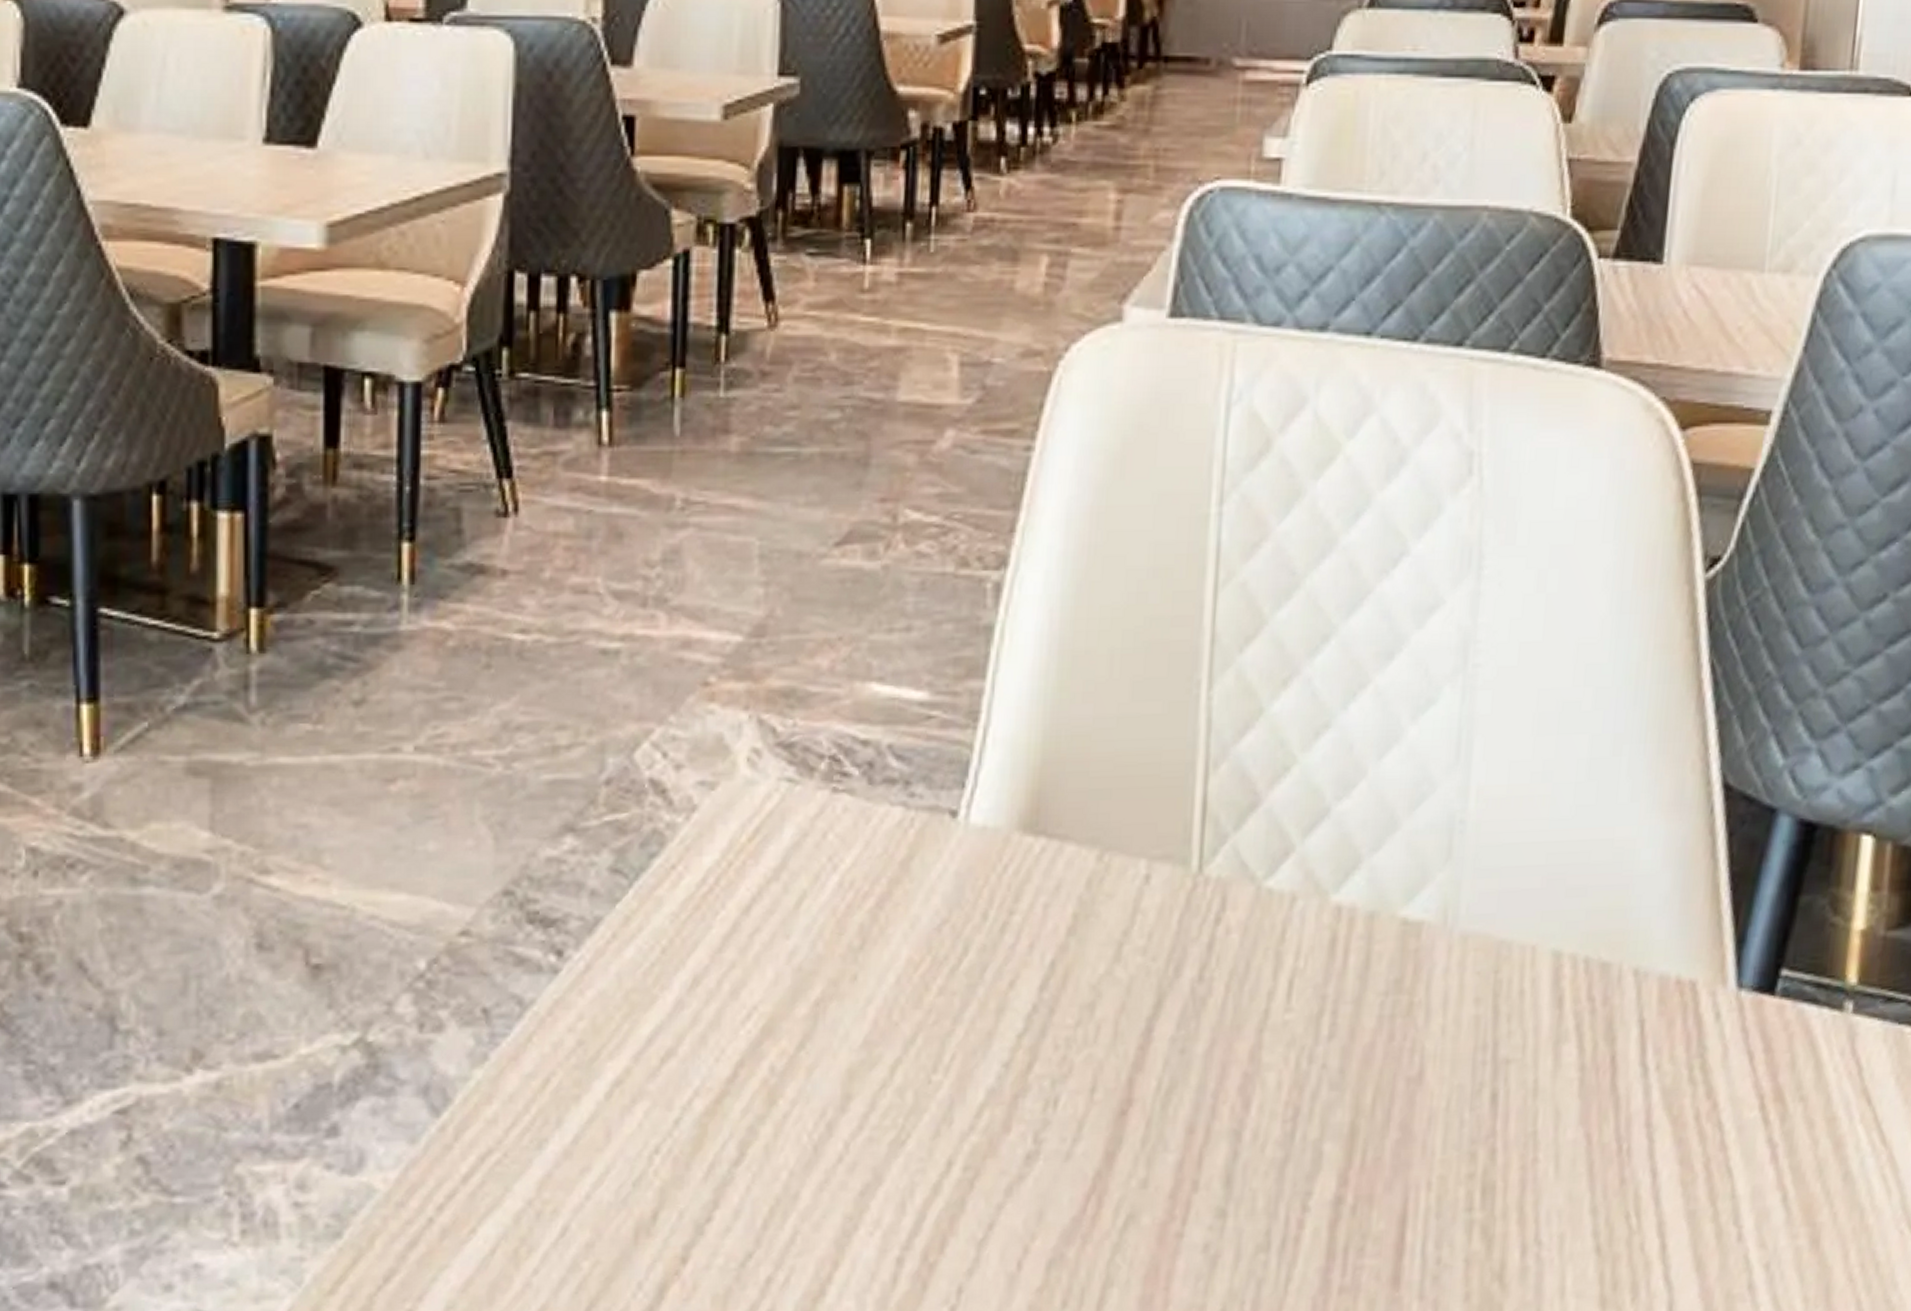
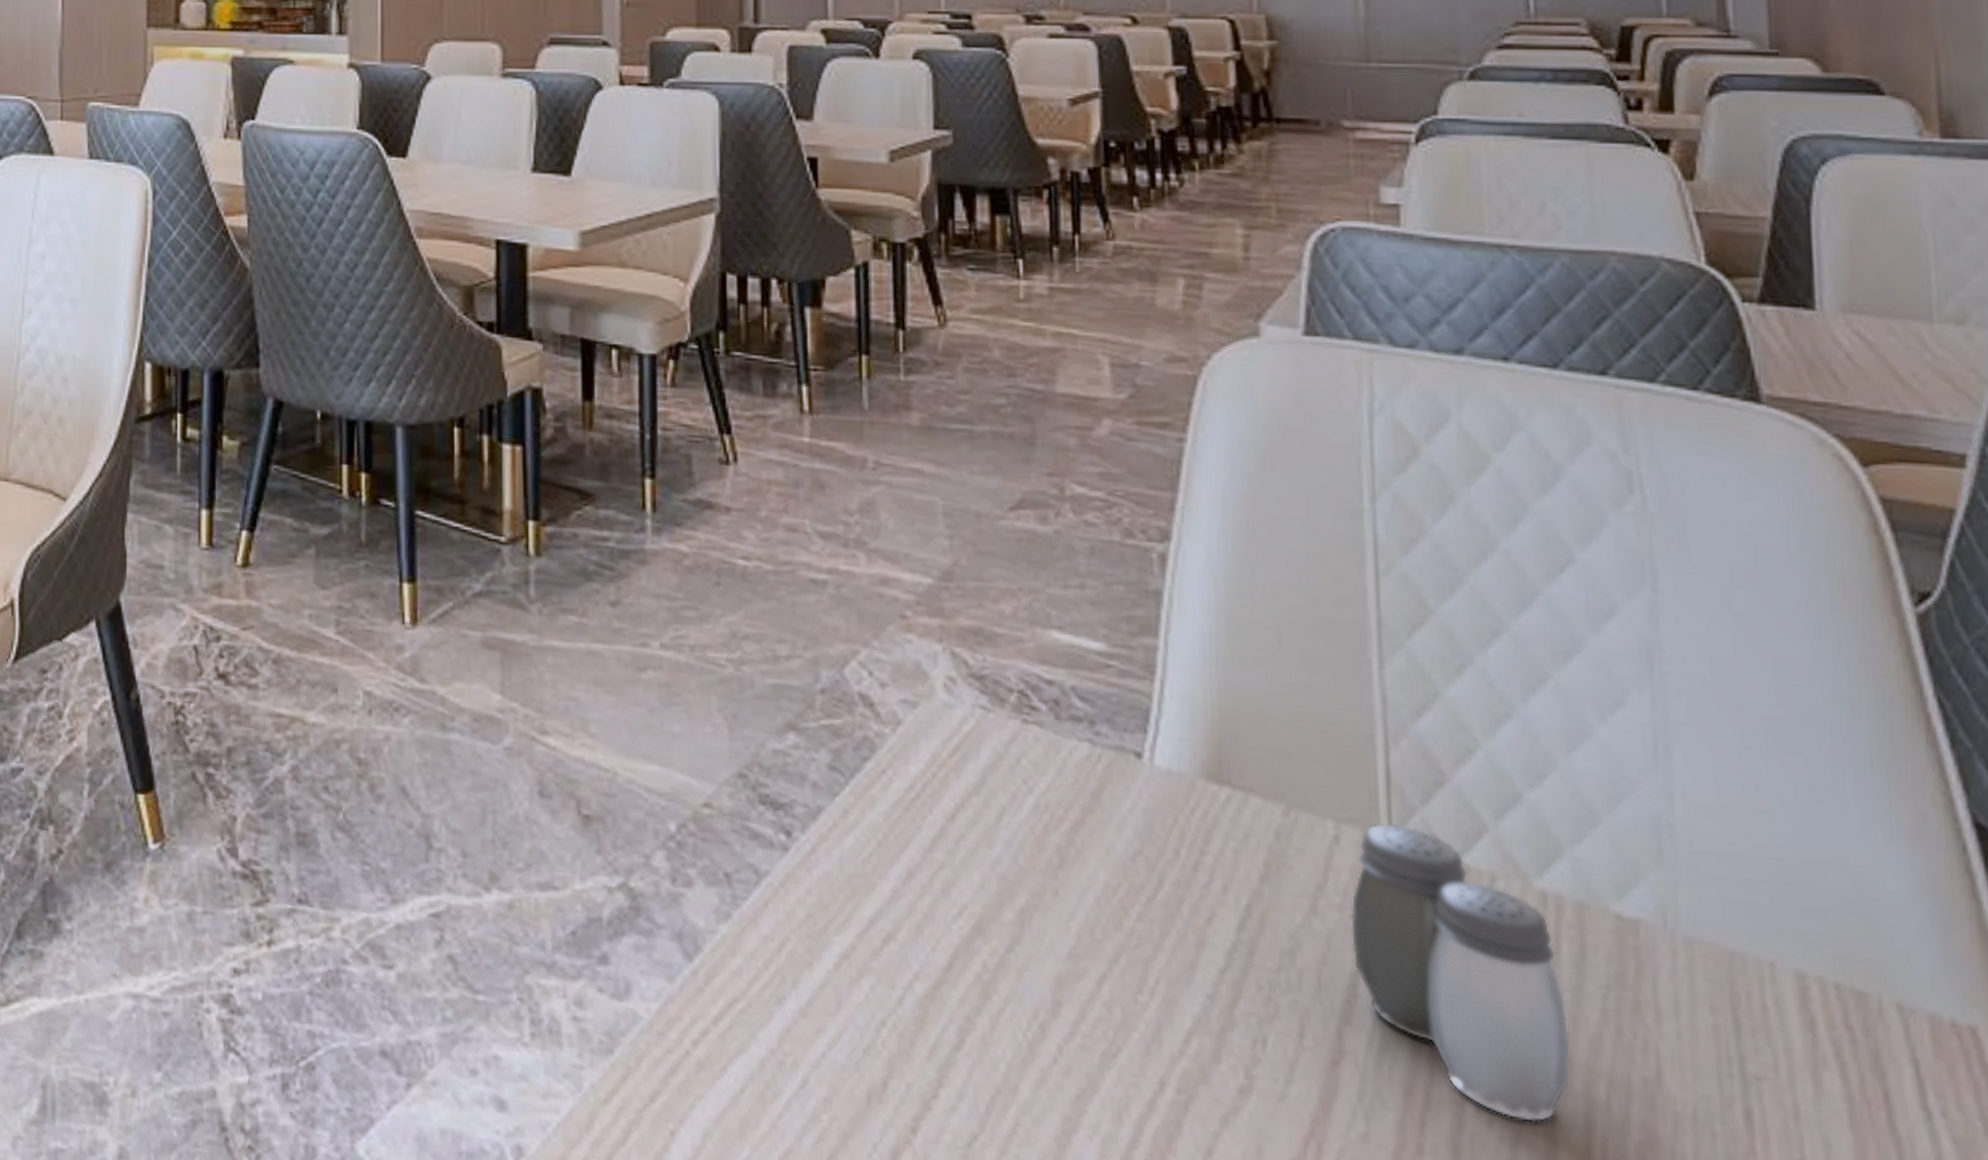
salt and pepper shaker: none [1150,854,1347,1140] -> present [1350,822,1571,1123]

